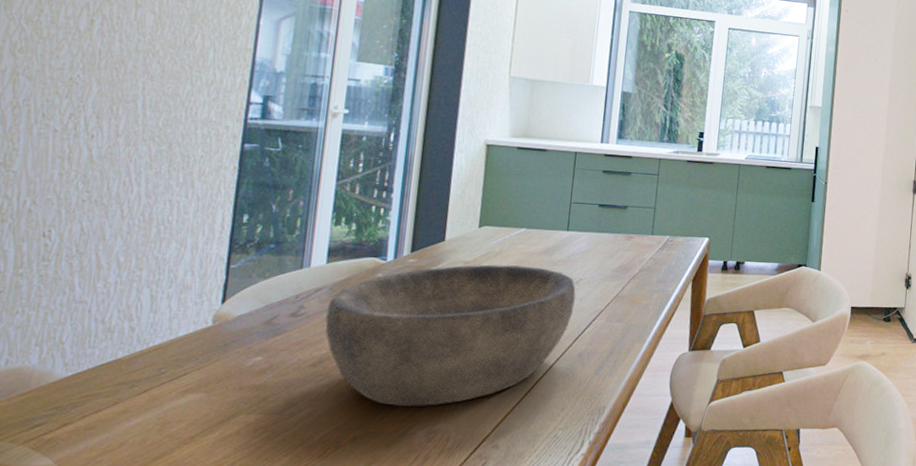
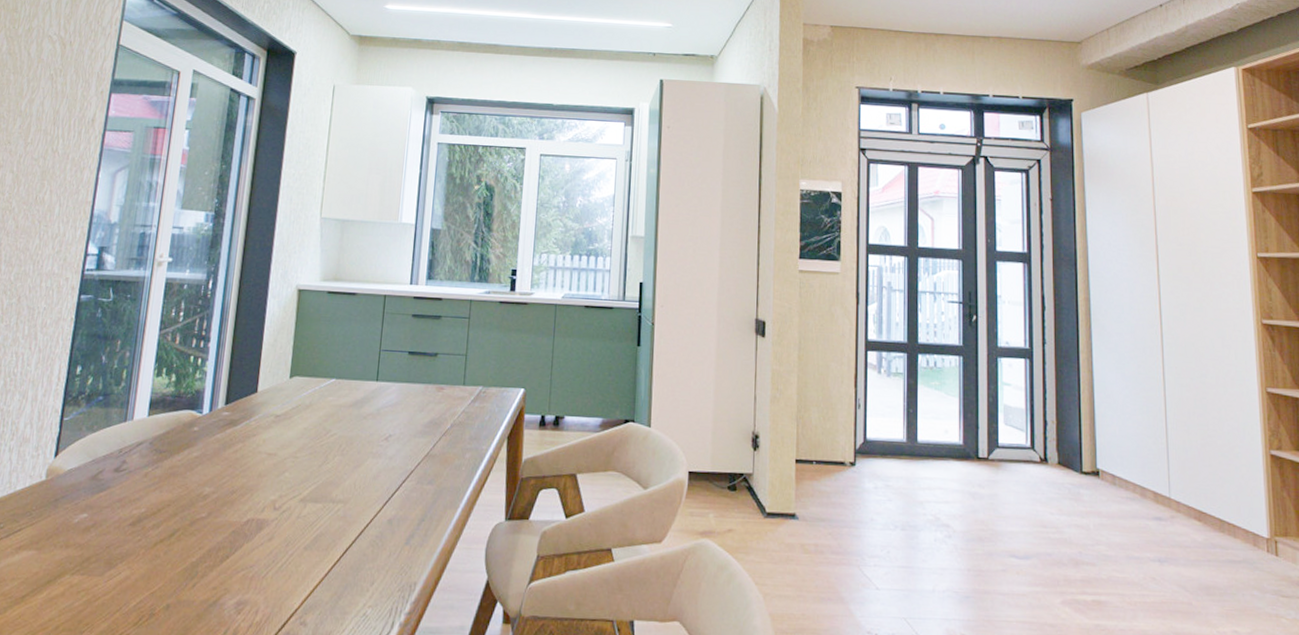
bowl: present [325,264,576,406] -> none [145,418,386,574]

